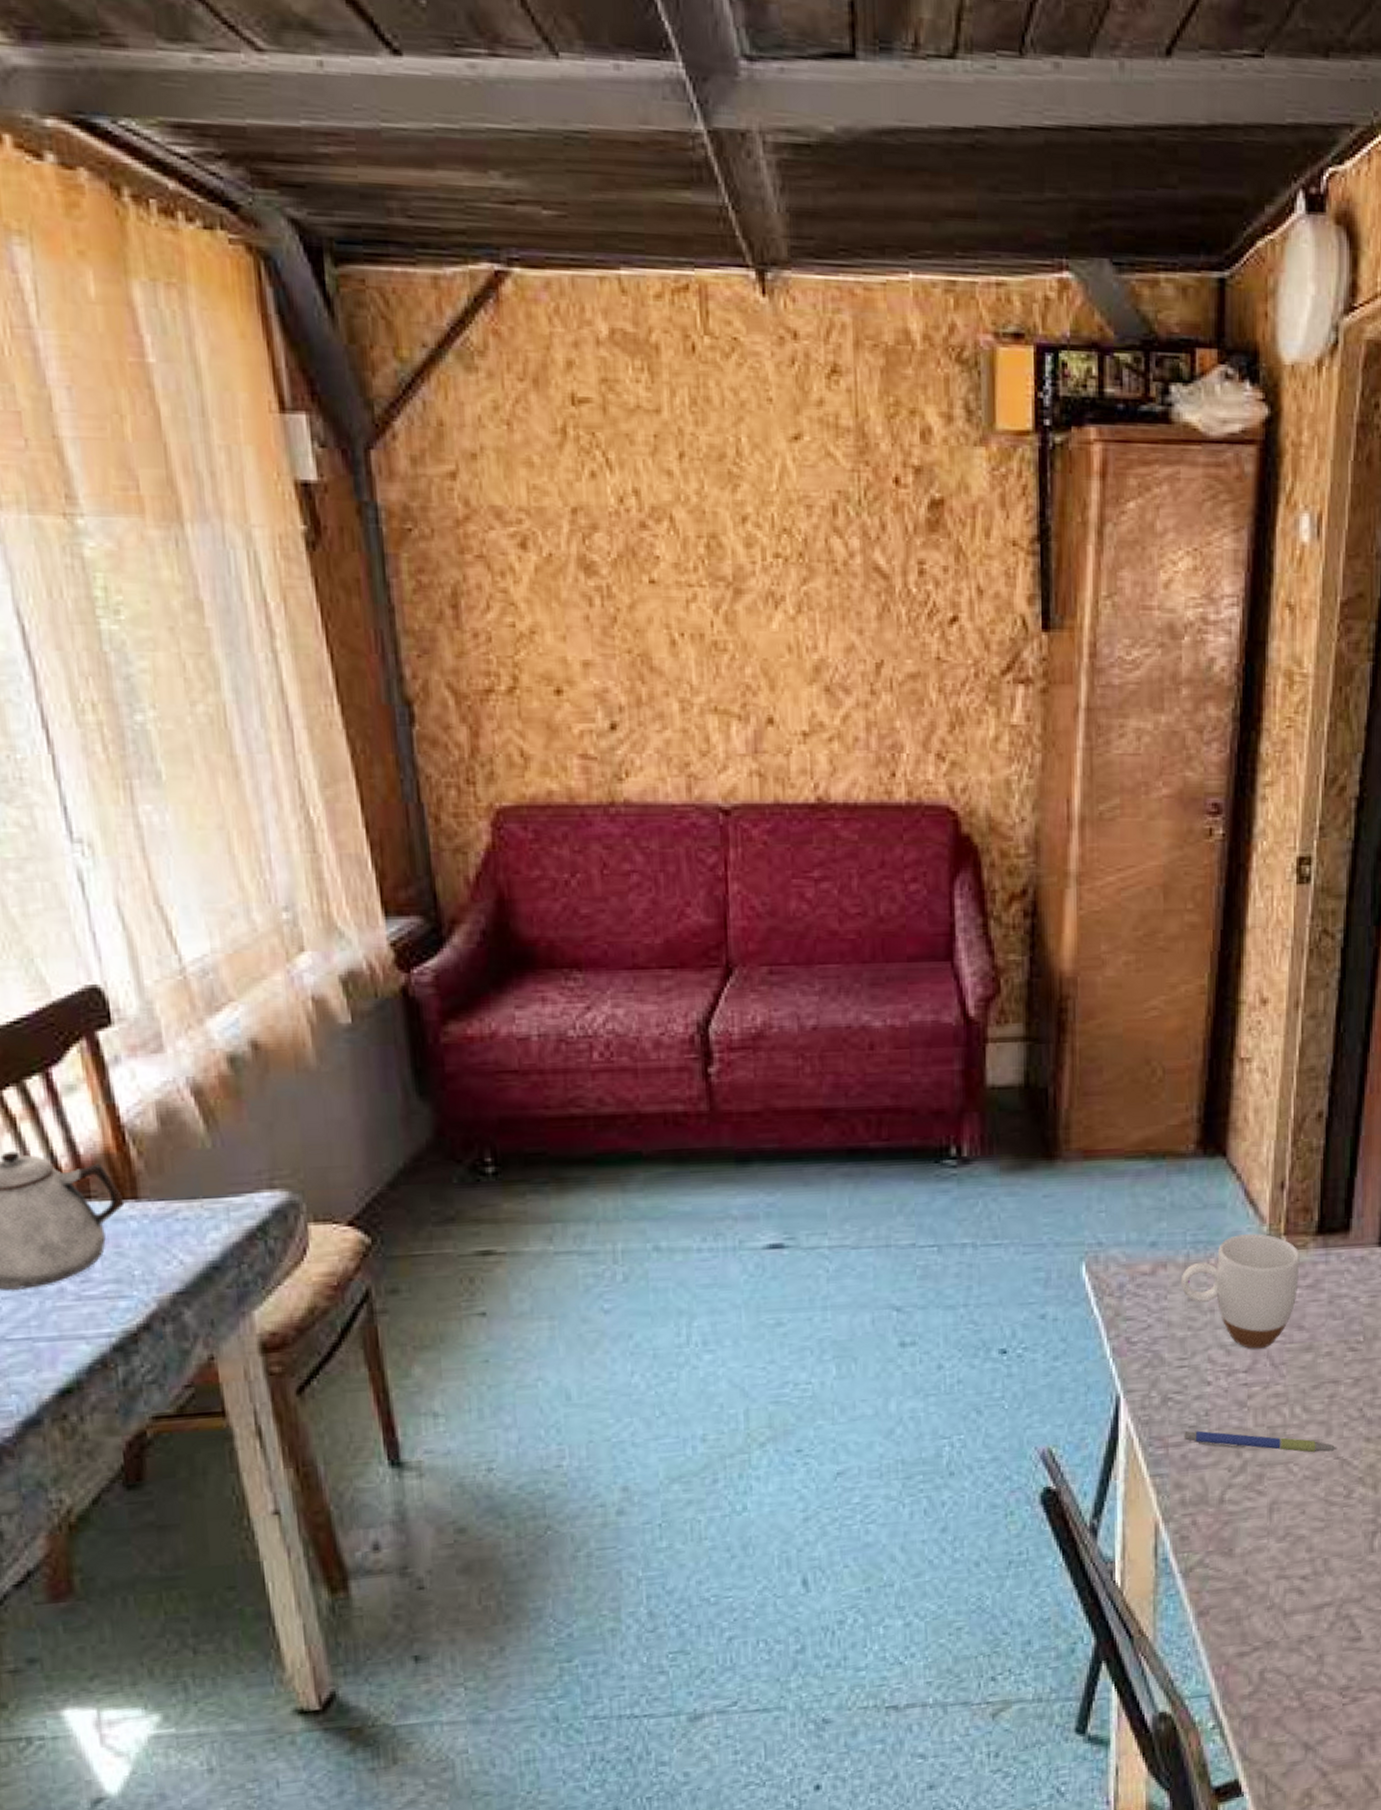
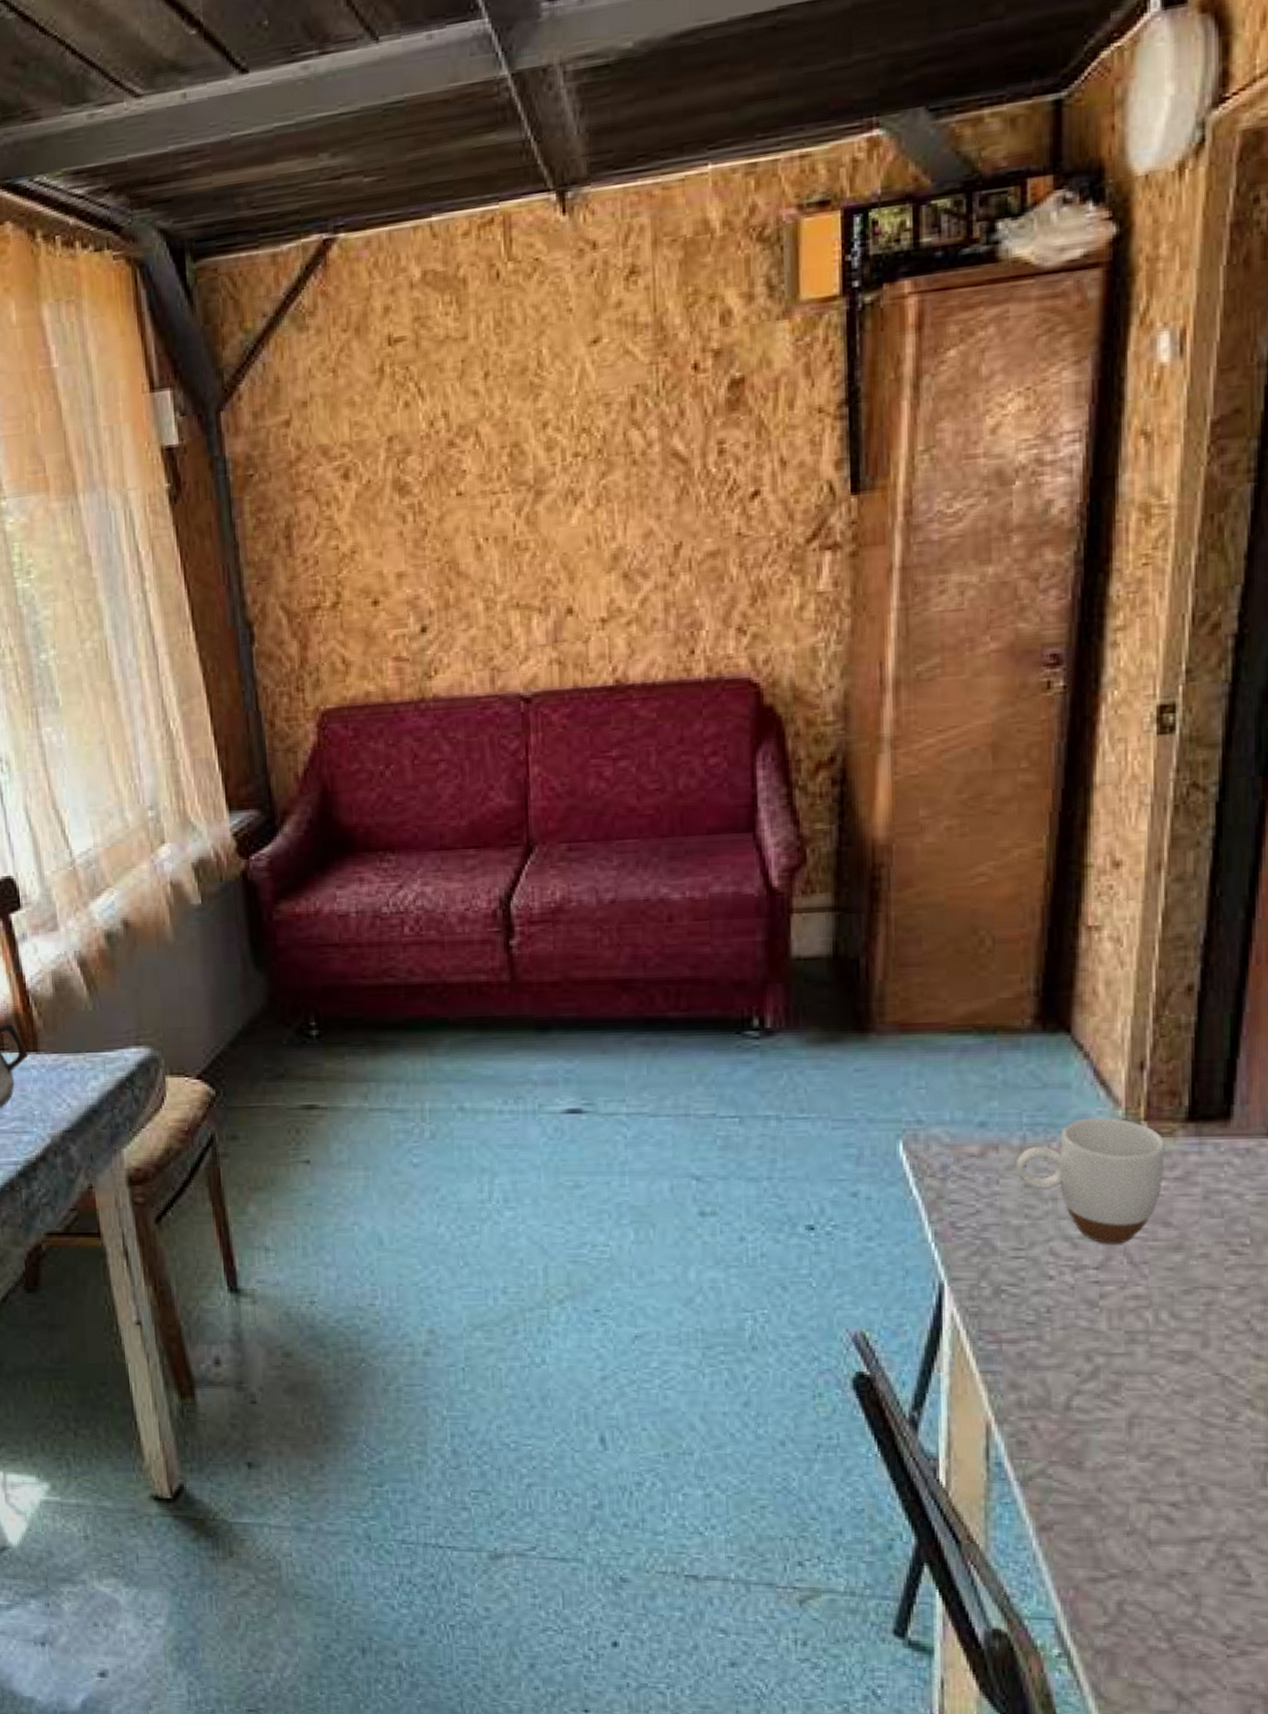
pen: present [1184,1430,1337,1453] -> none [1021,1328,1217,1366]

